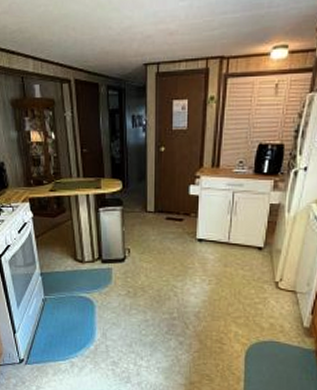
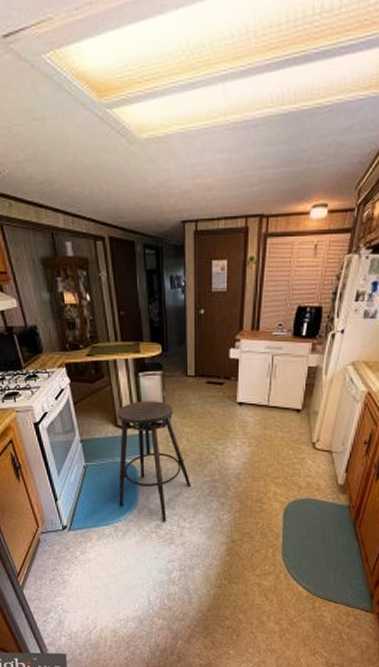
stool: none [76,236,149,360] -> present [117,401,191,522]

